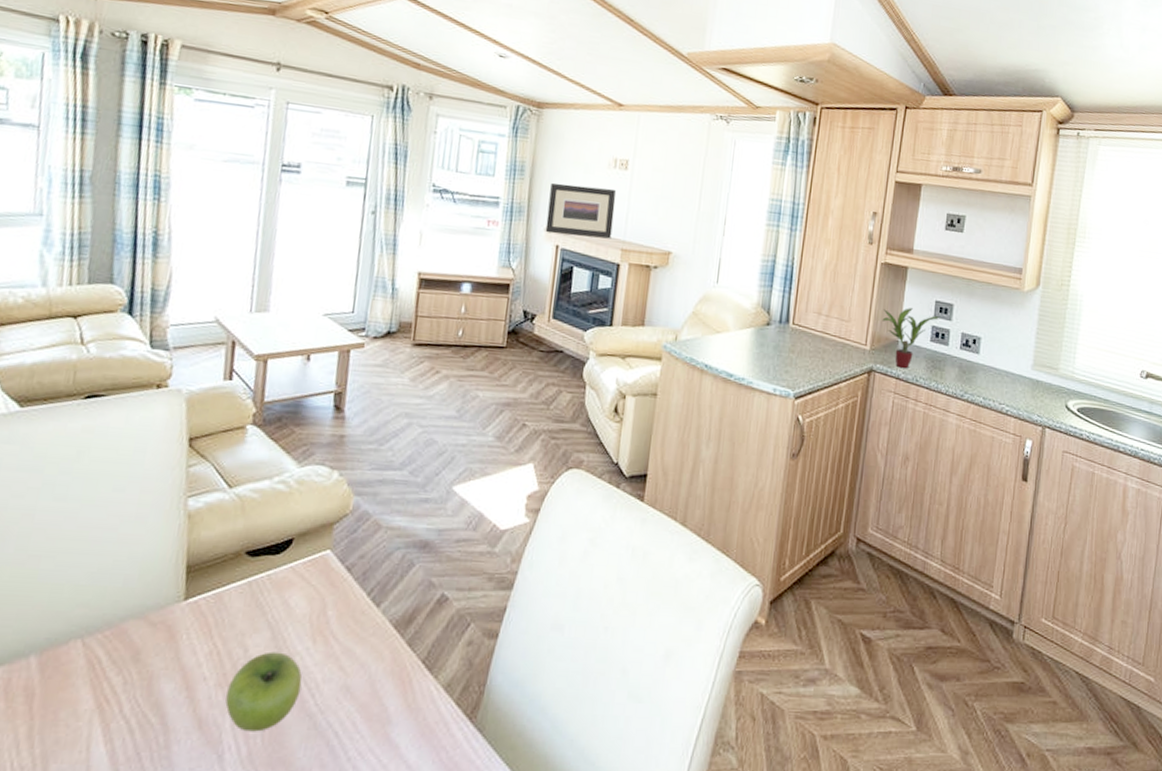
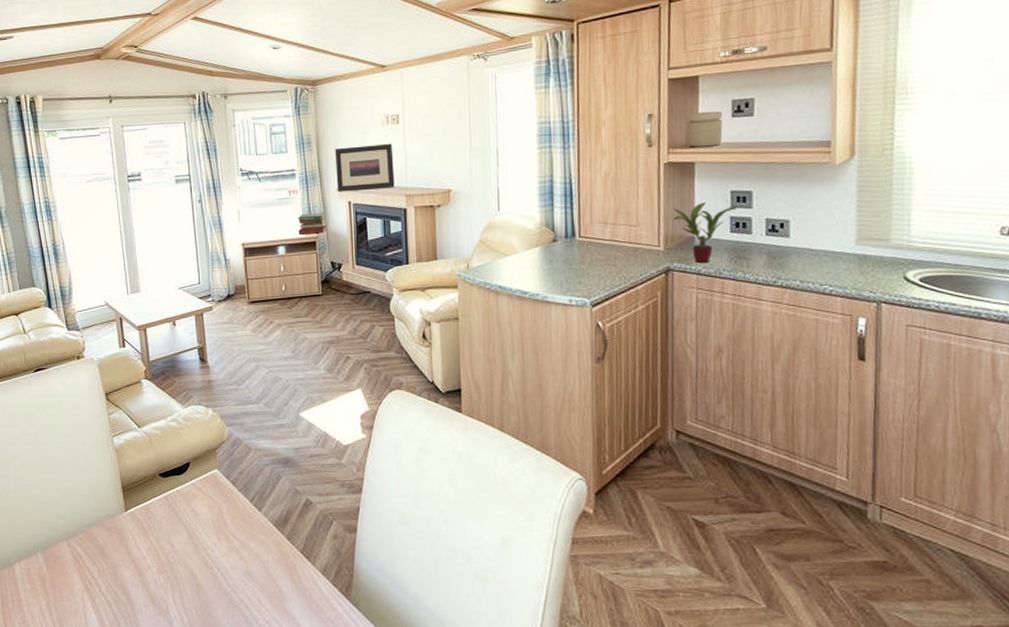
fruit: present [225,651,302,732] -> none [166,547,216,605]
books: none [490,249,527,276] -> present [298,212,328,234]
jar: none [902,218,938,255] -> present [685,111,723,148]

